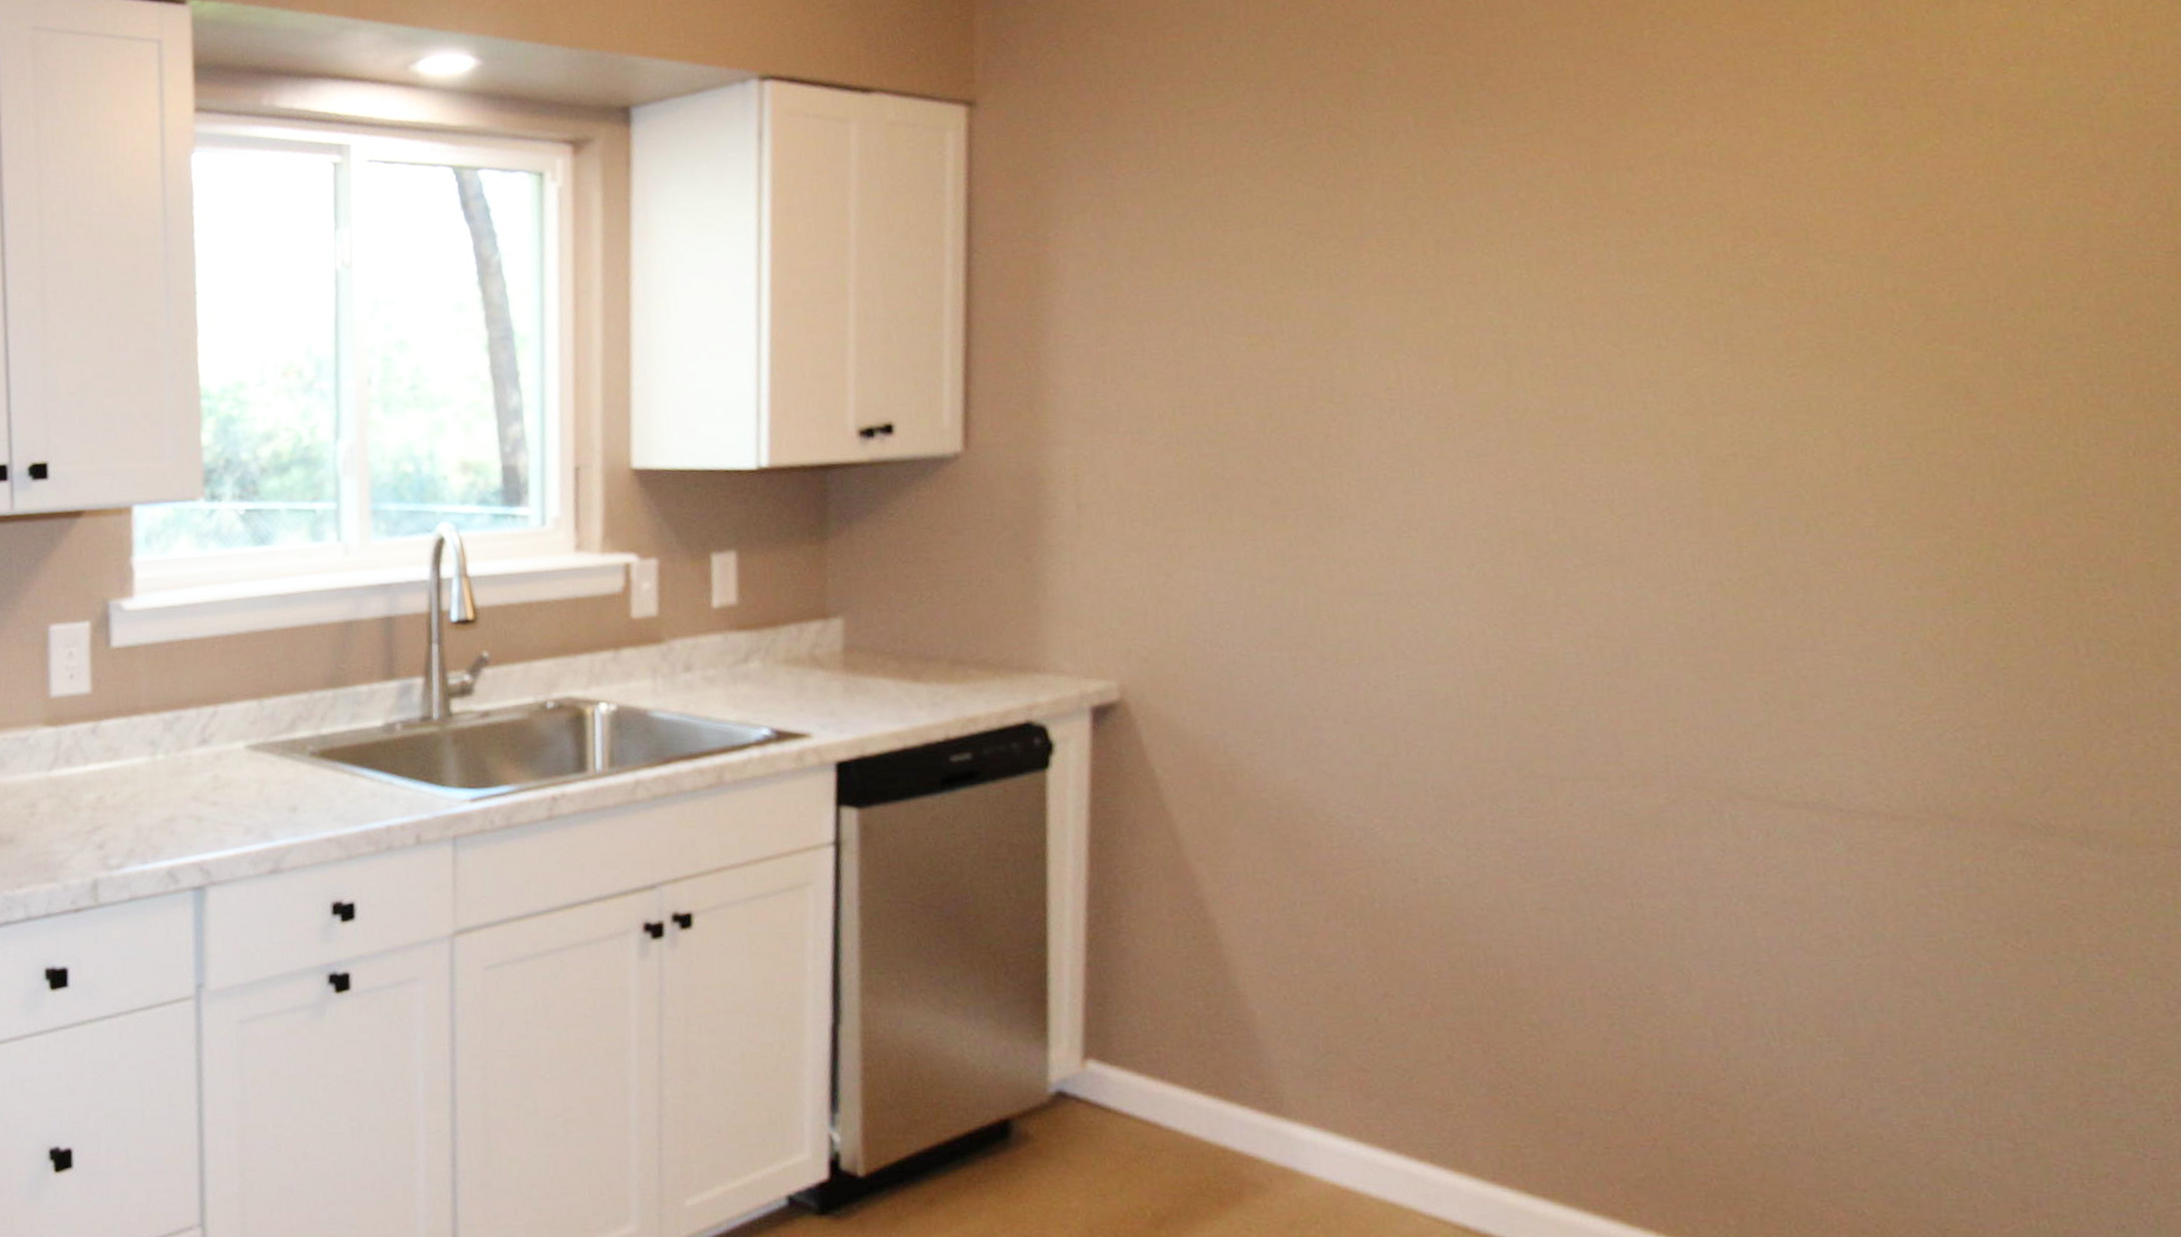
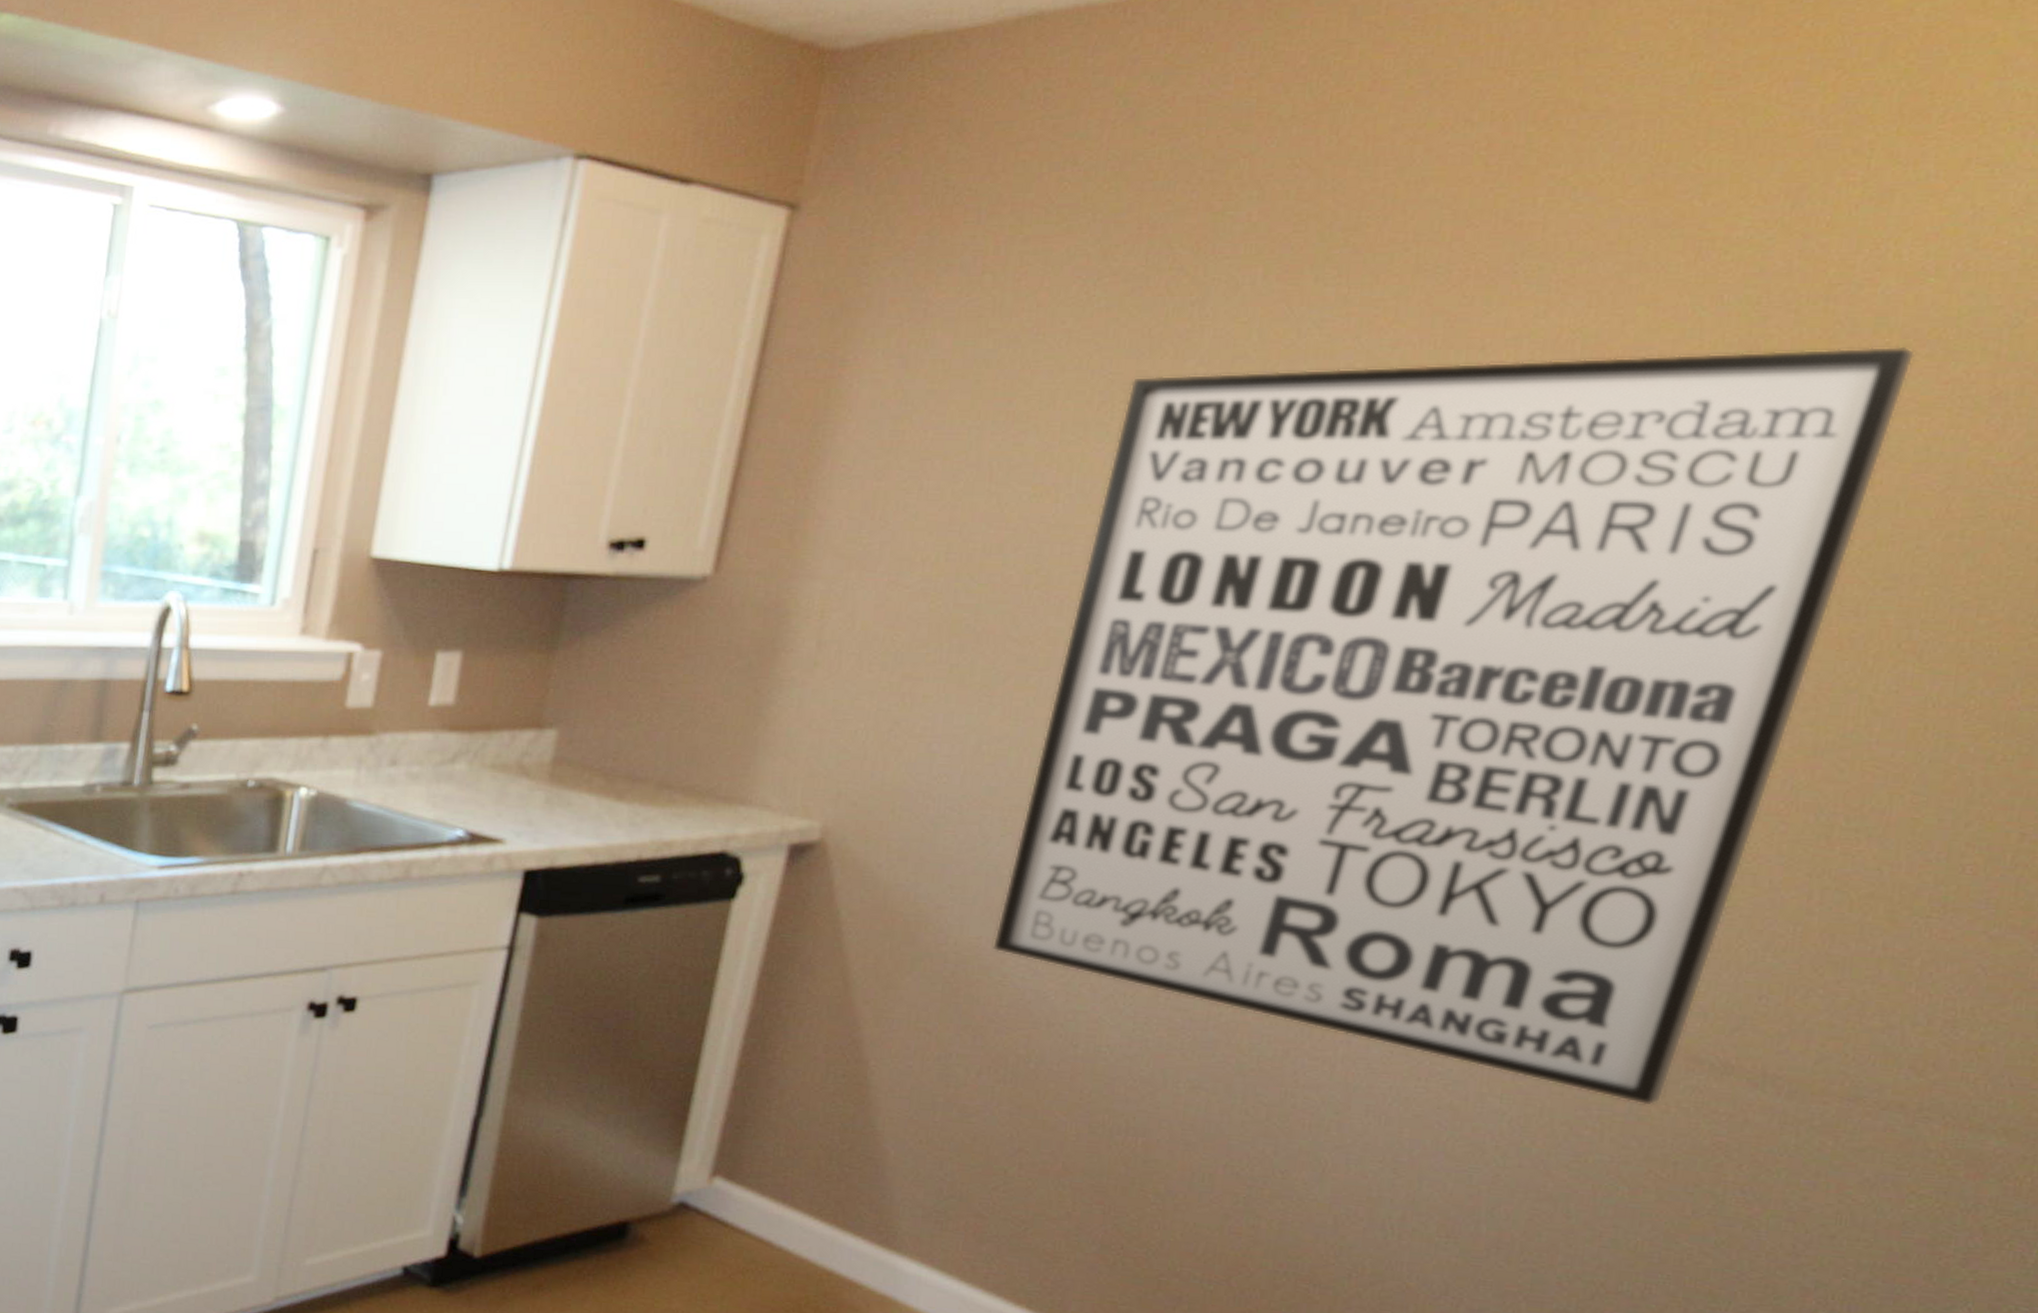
wall art: none [1310,129,2019,876] -> present [992,346,1915,1106]

